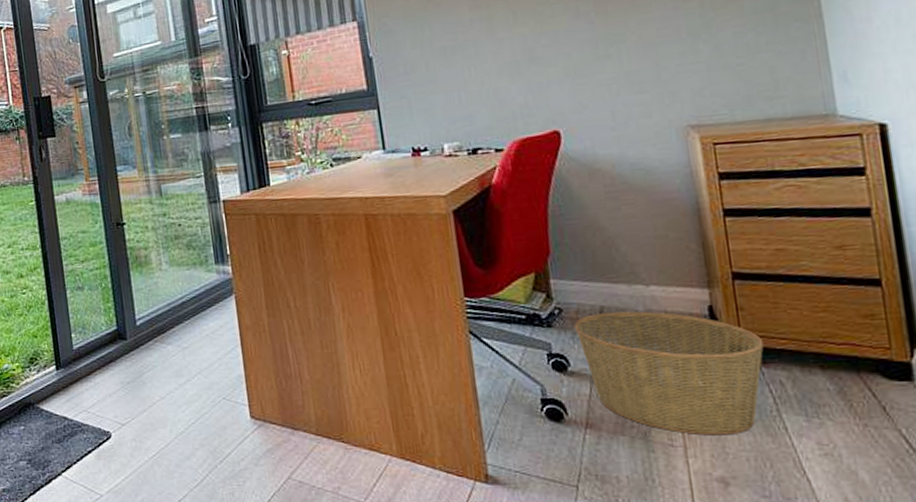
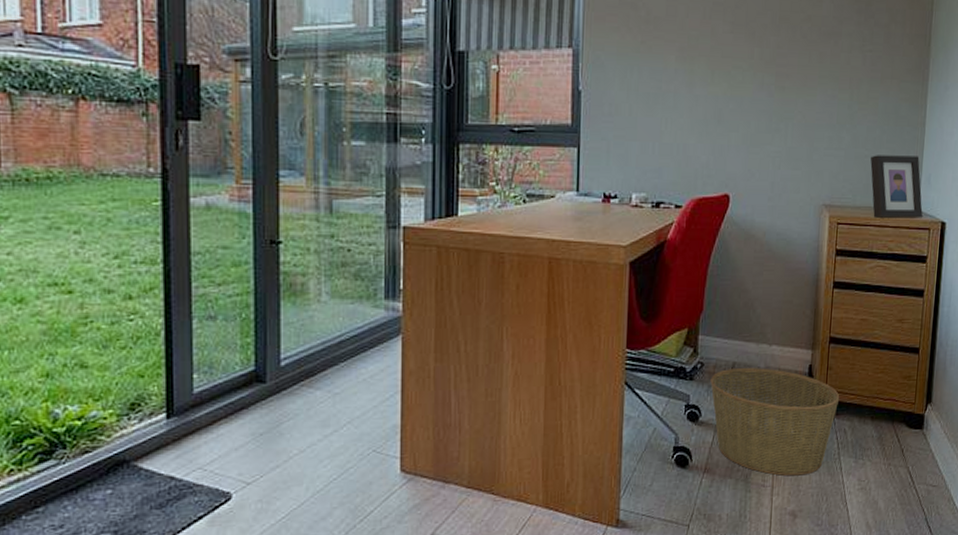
picture frame: none [746,53,845,131] -> present [870,155,923,218]

